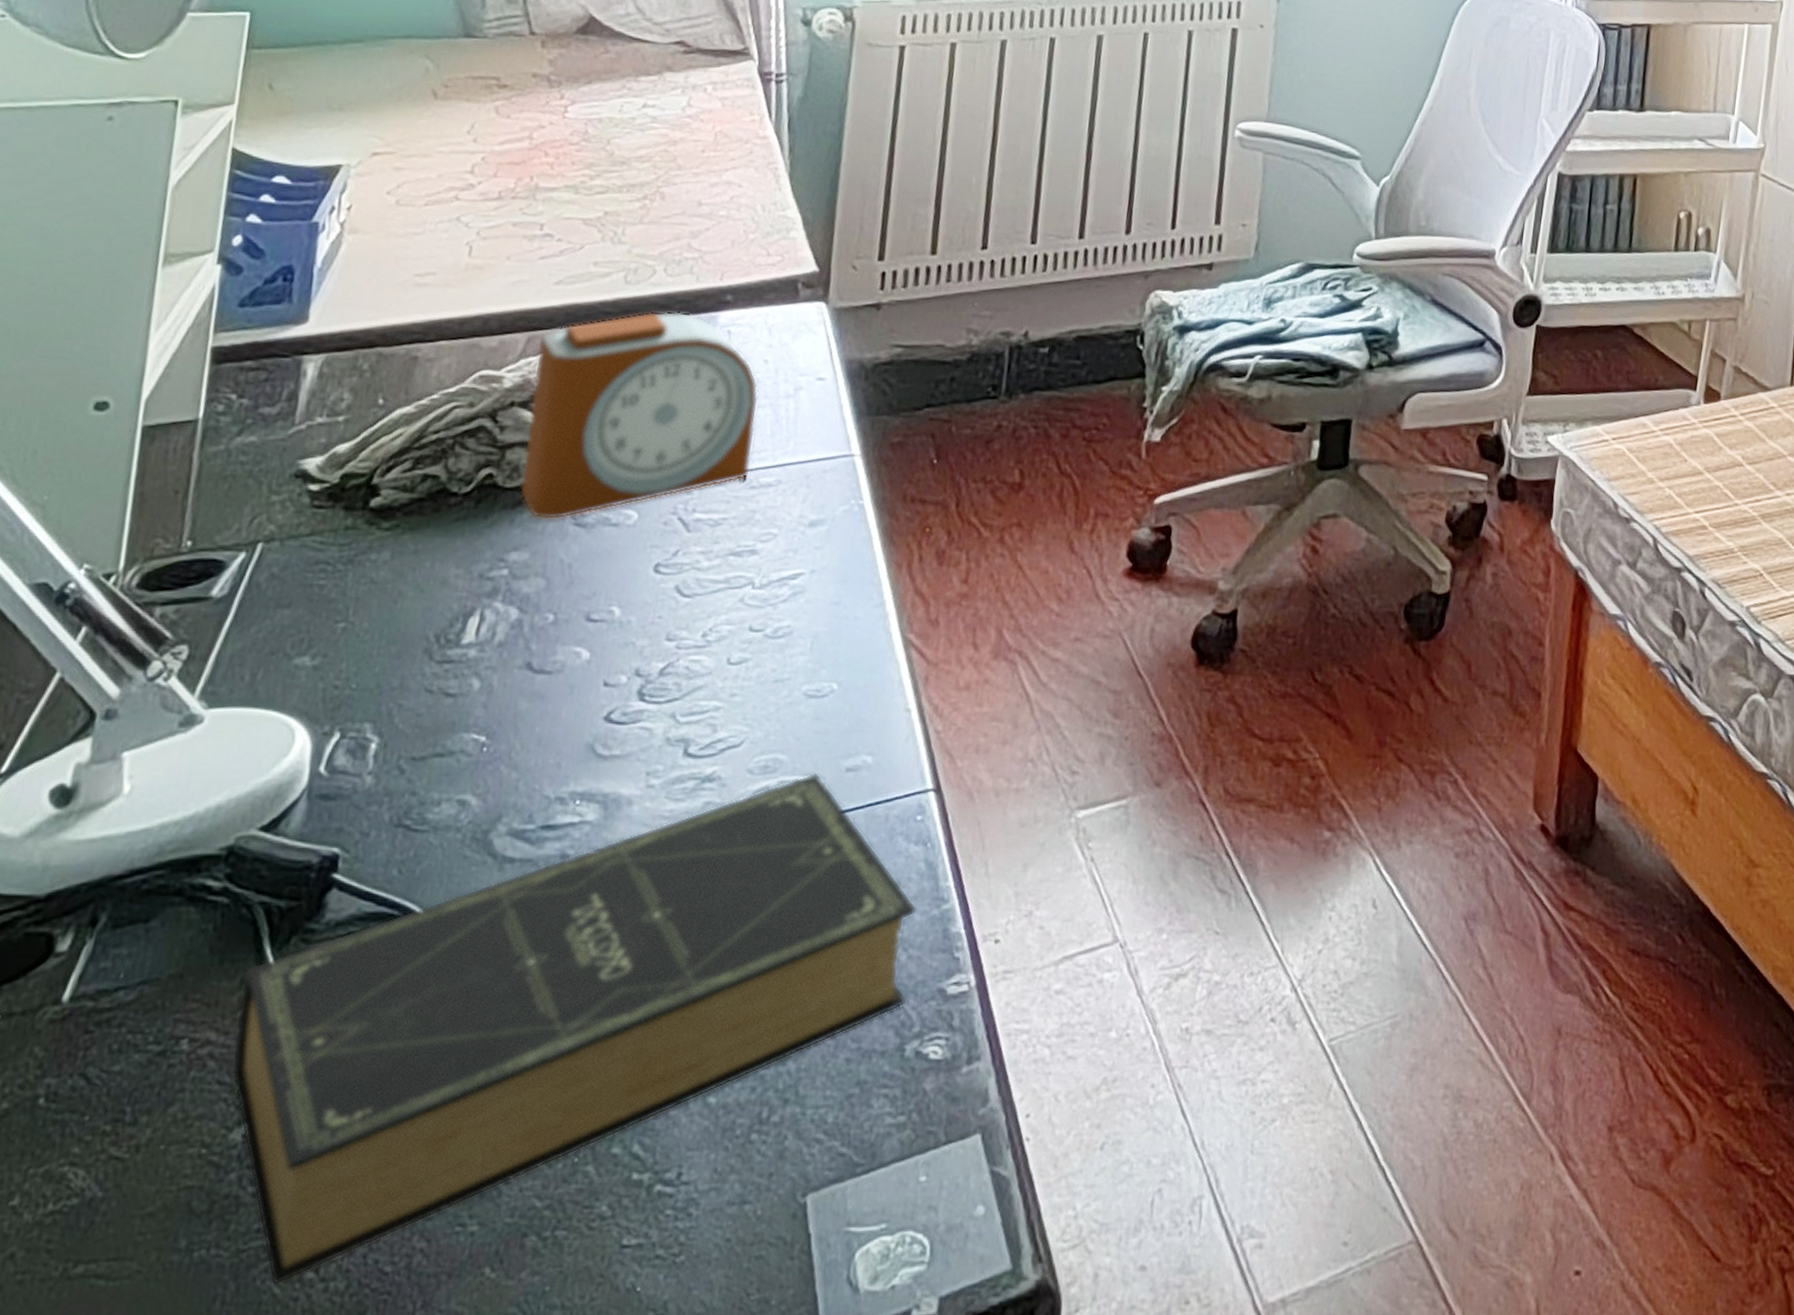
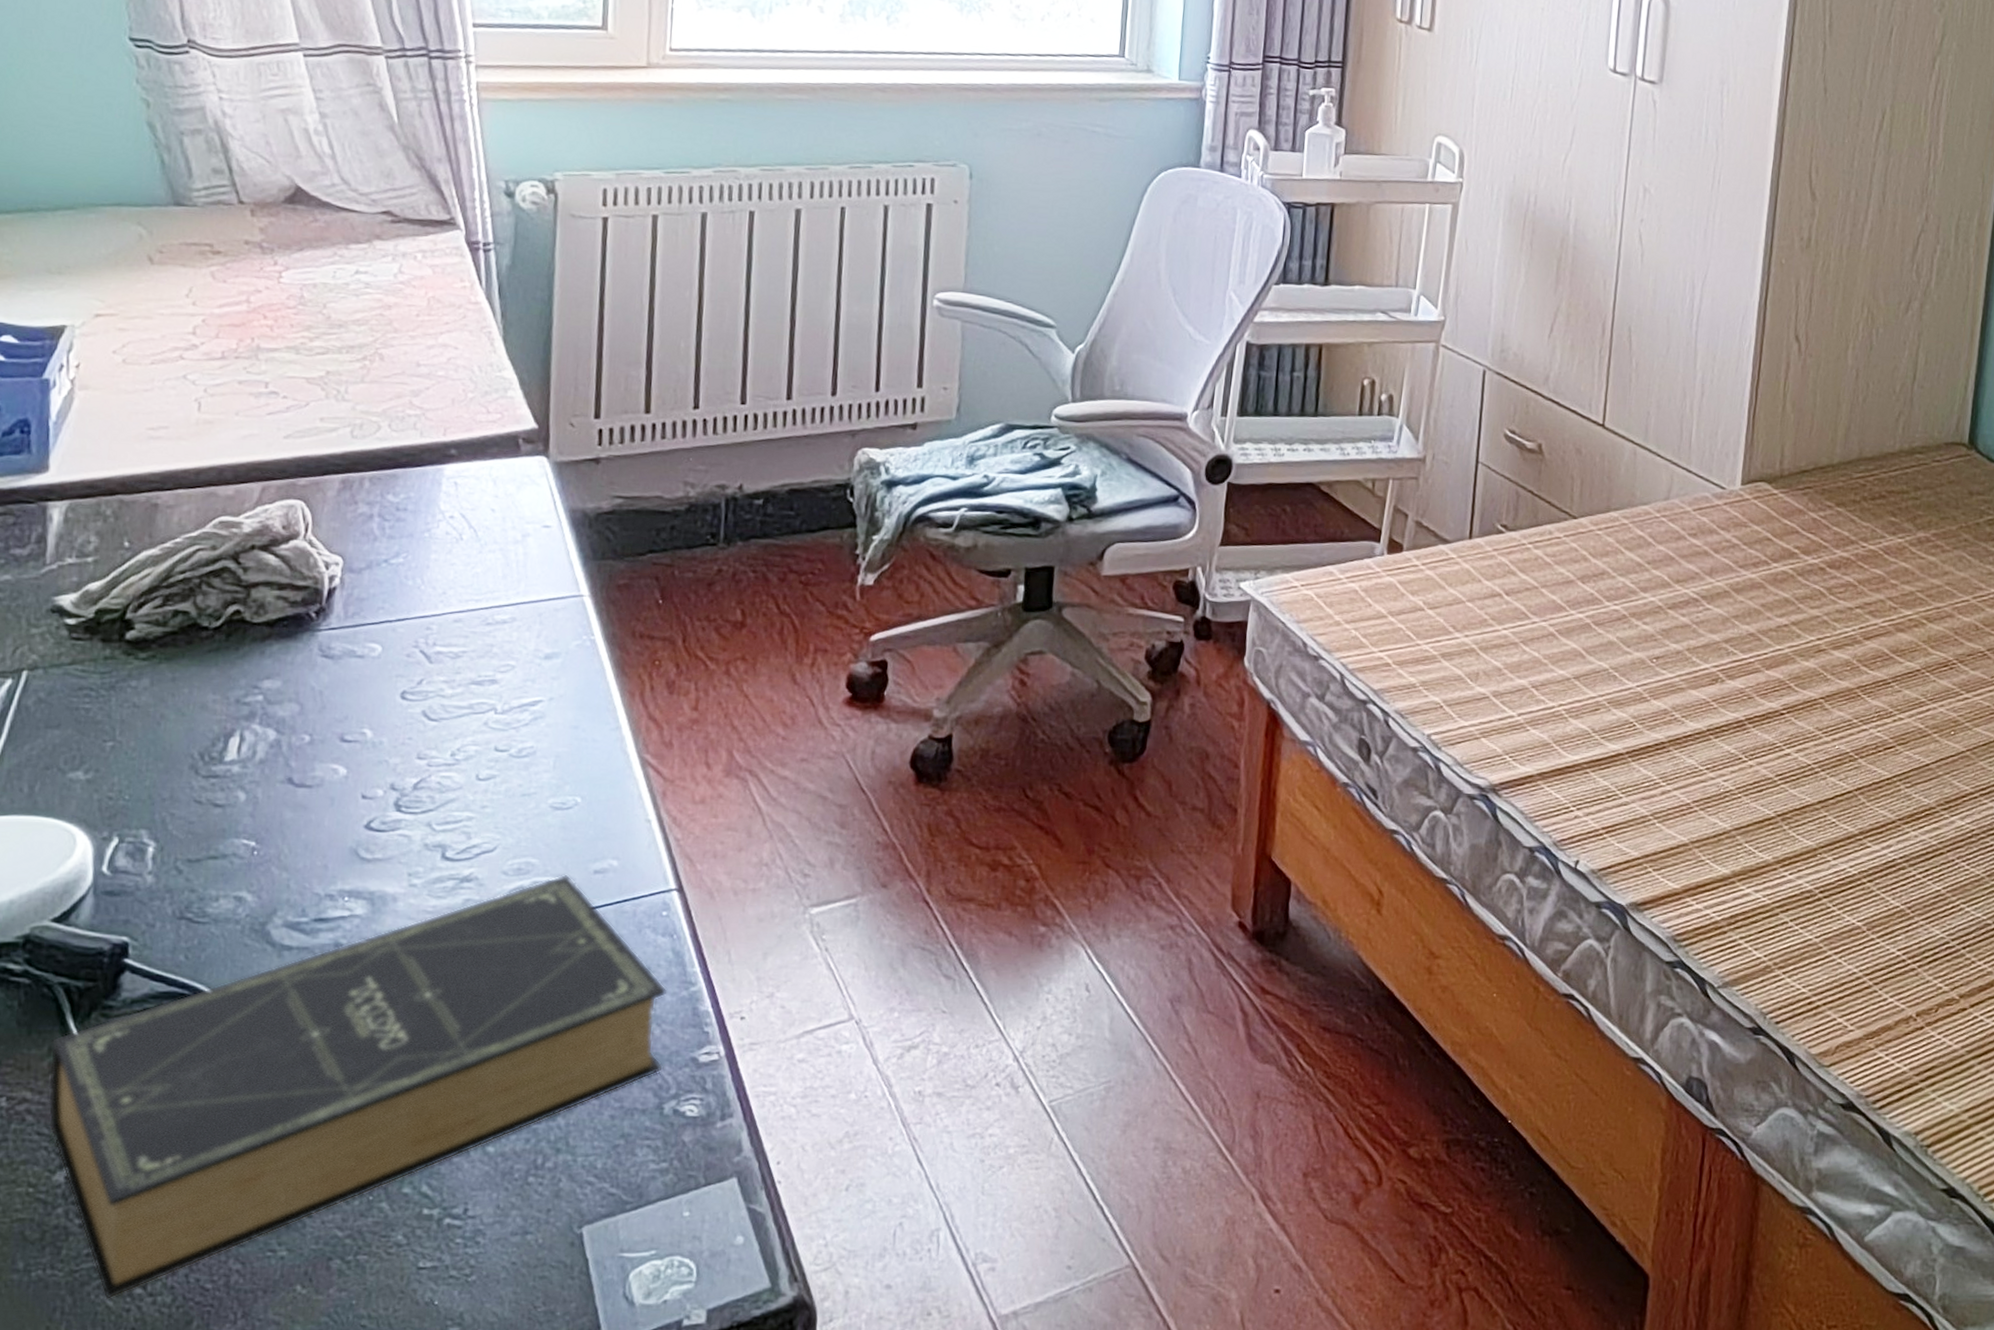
alarm clock: present [519,311,759,520] -> none [267,463,489,652]

